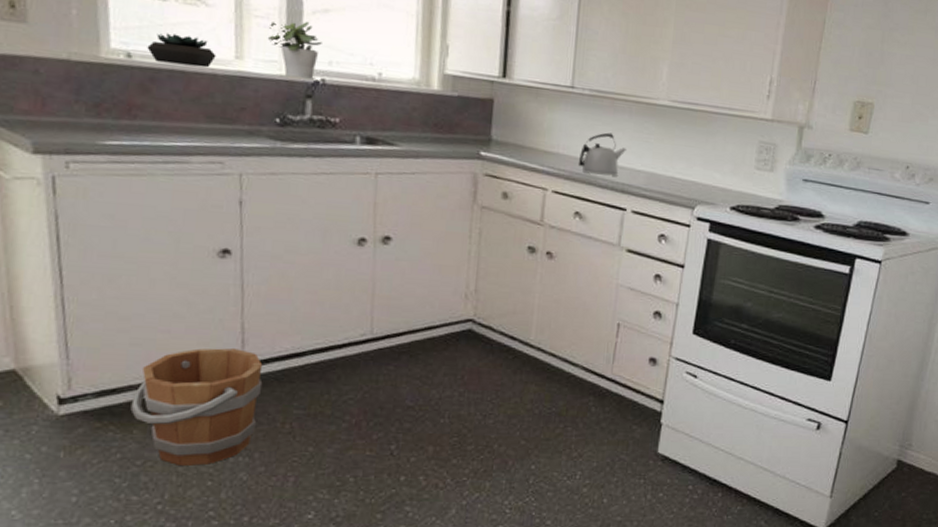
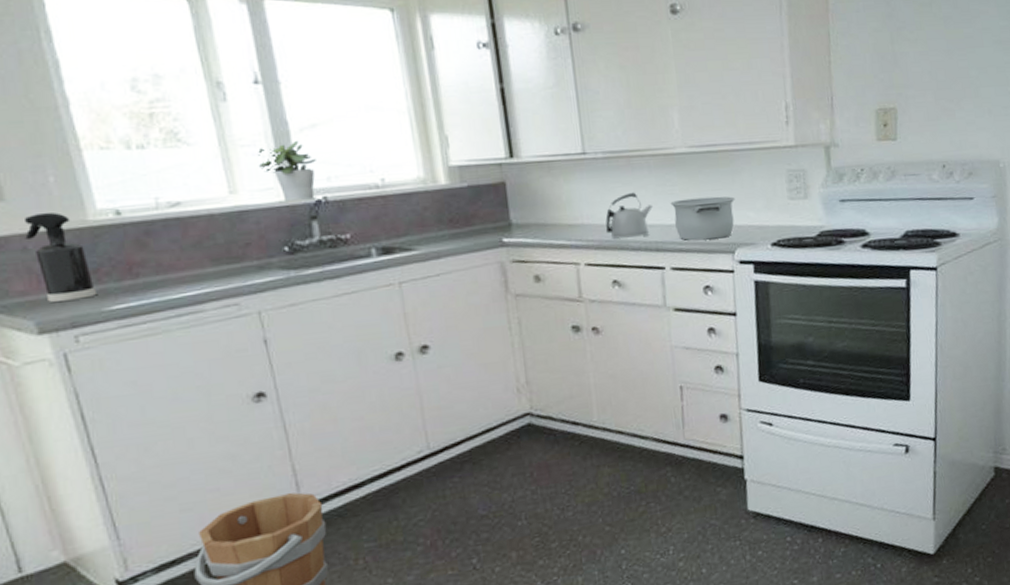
spray bottle: none [39,41,95,129] -> present [25,212,98,302]
succulent plant: present [147,33,217,68] -> none [135,179,209,214]
cooking pot: none [643,148,706,193] -> present [670,196,736,241]

